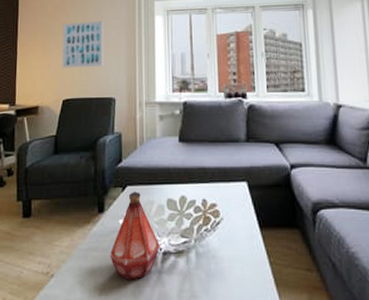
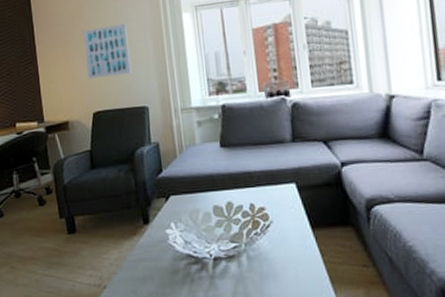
bottle: present [109,191,160,280] -> none [159,201,210,287]

